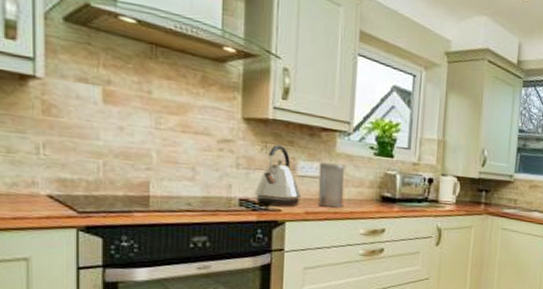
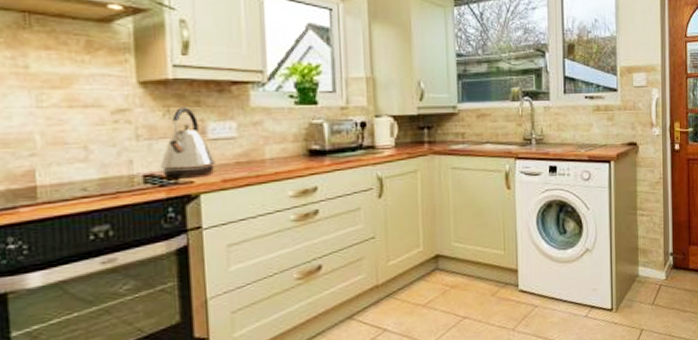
canister: present [317,162,344,209] -> none [232,120,266,172]

